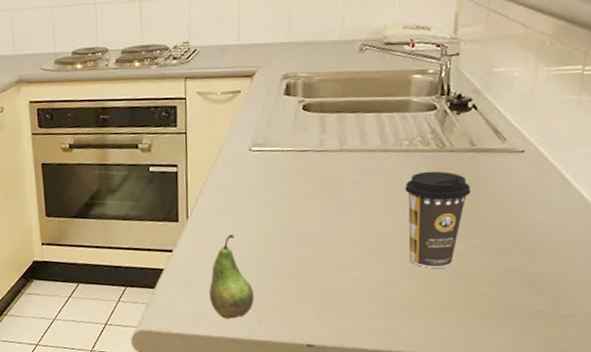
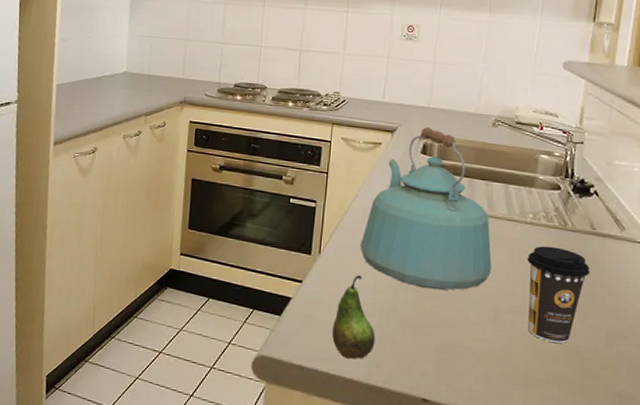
kettle: none [229,64,368,237] -> present [360,126,492,291]

